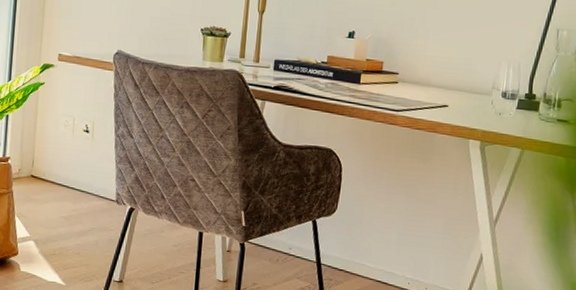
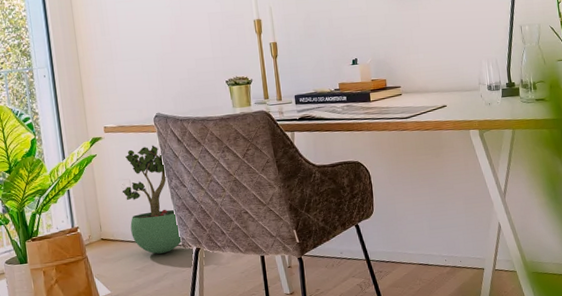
potted plant: none [63,84,118,206] -> present [122,145,183,254]

